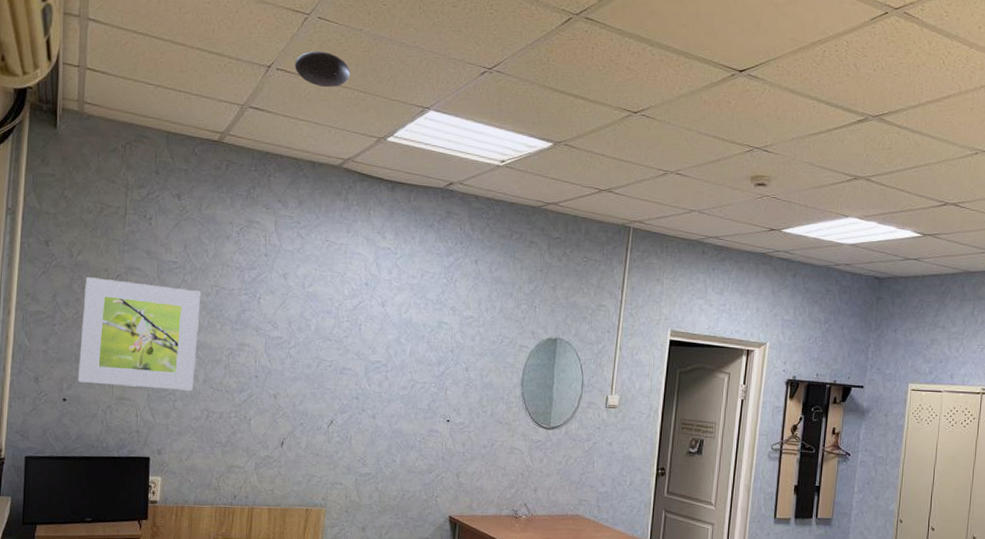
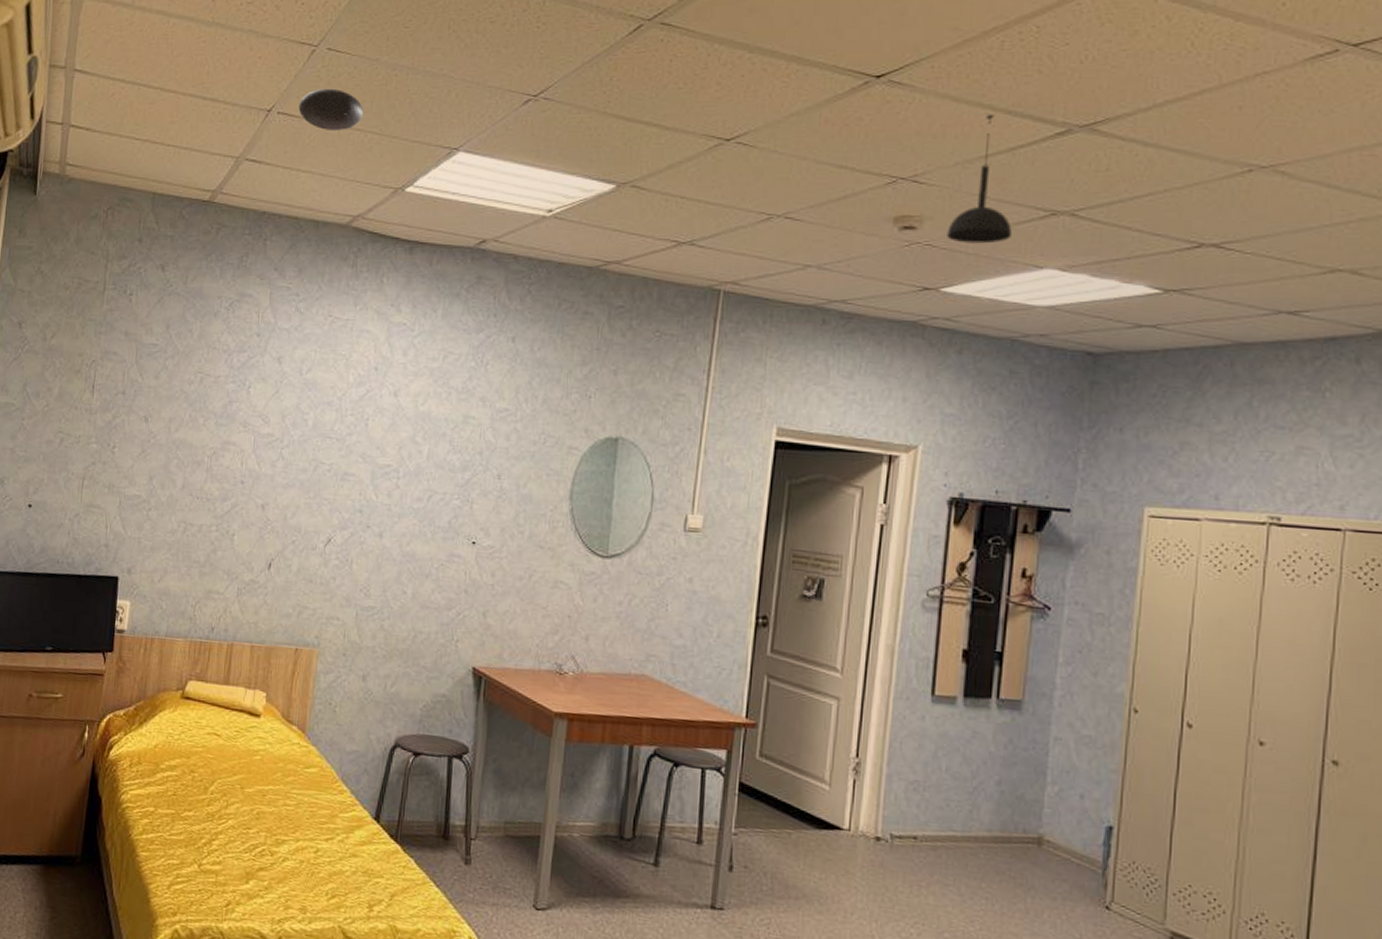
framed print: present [78,277,201,391] -> none [45,363,184,498]
pendant light: none [786,104,829,198] -> present [947,114,1012,244]

